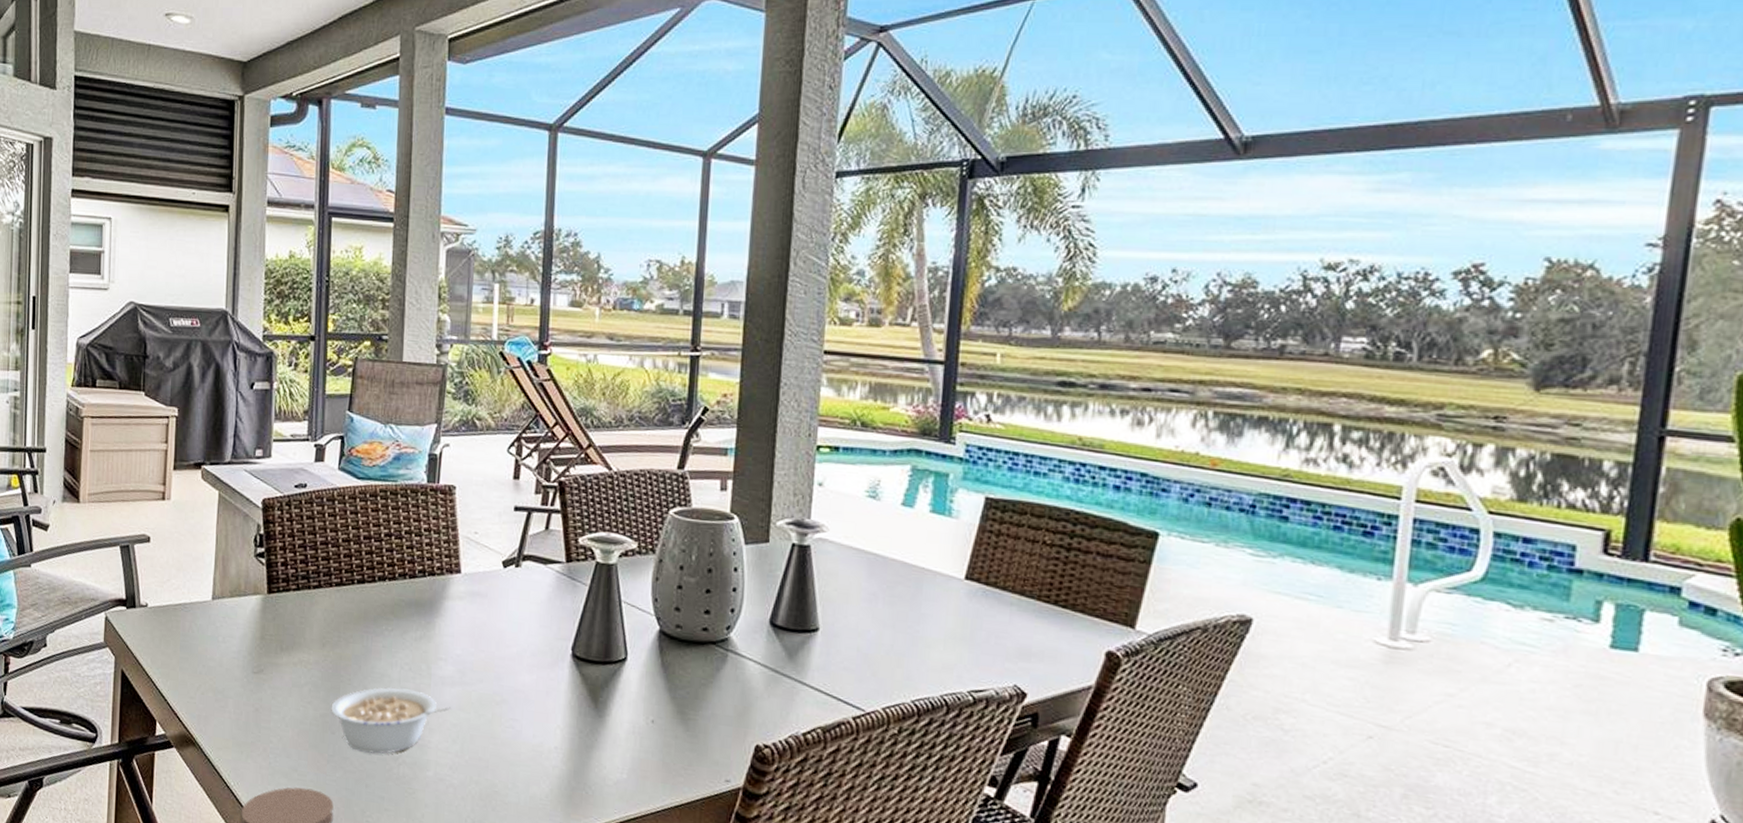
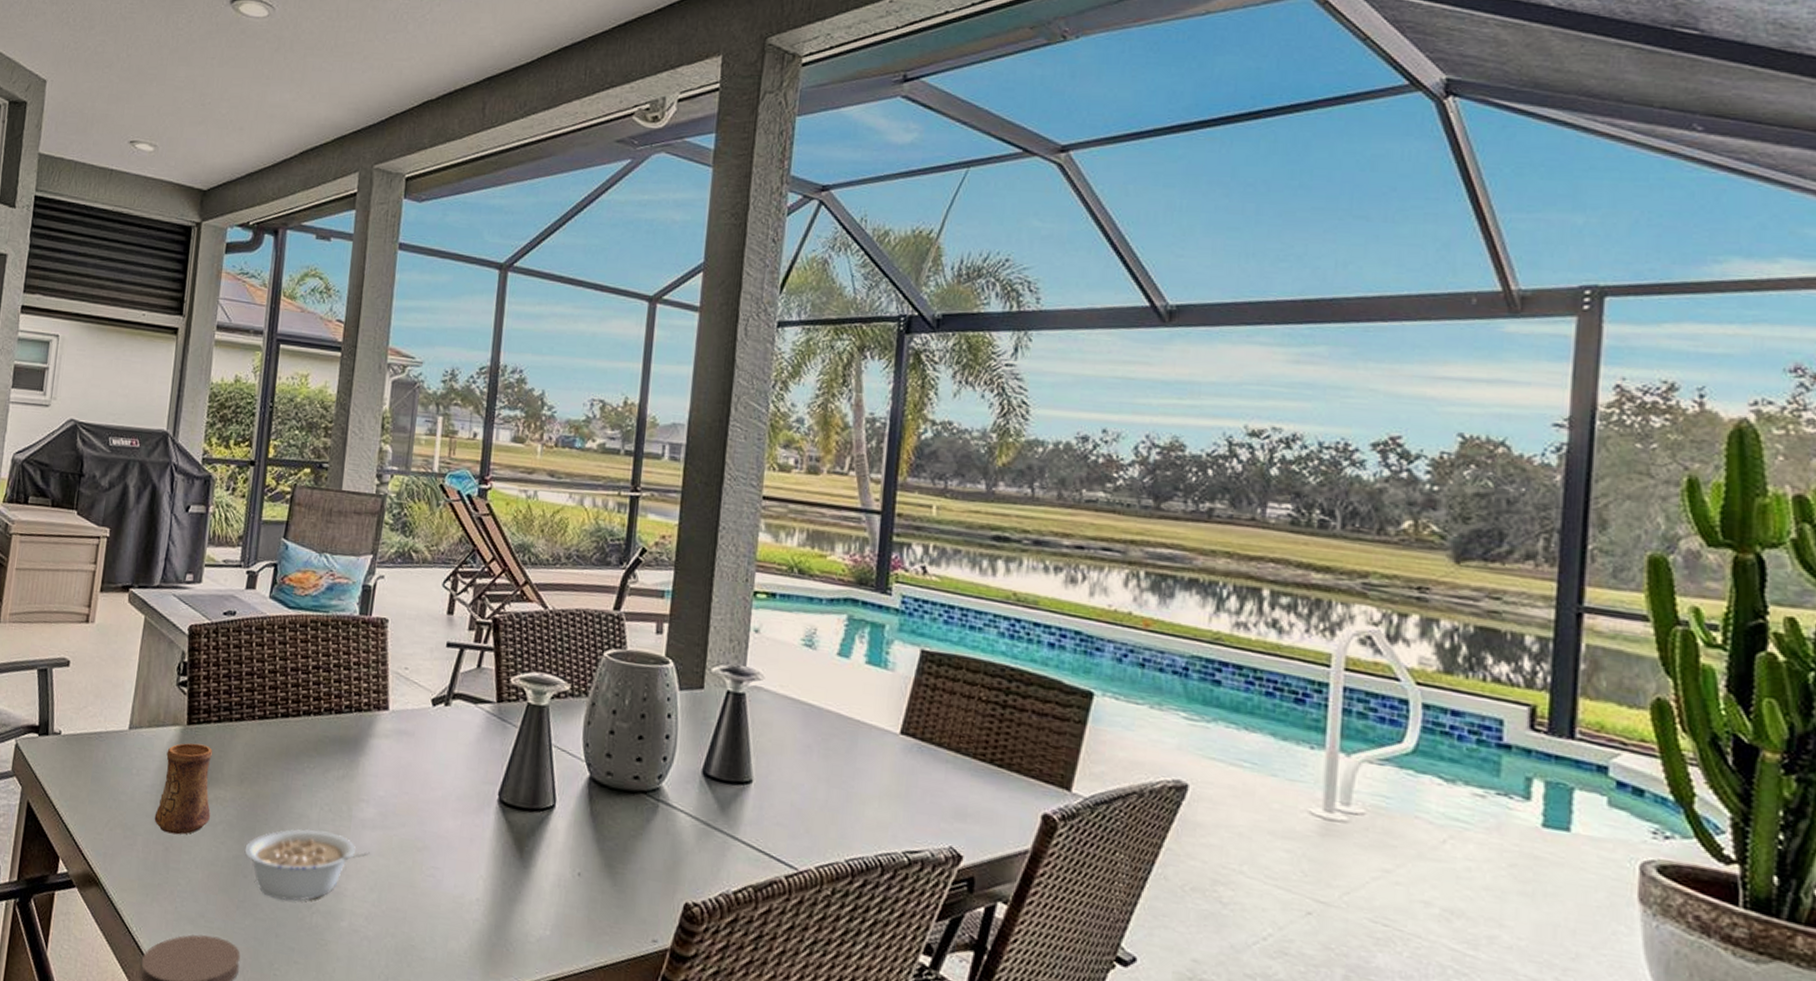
cup: none [243,610,296,697] -> present [154,743,213,835]

